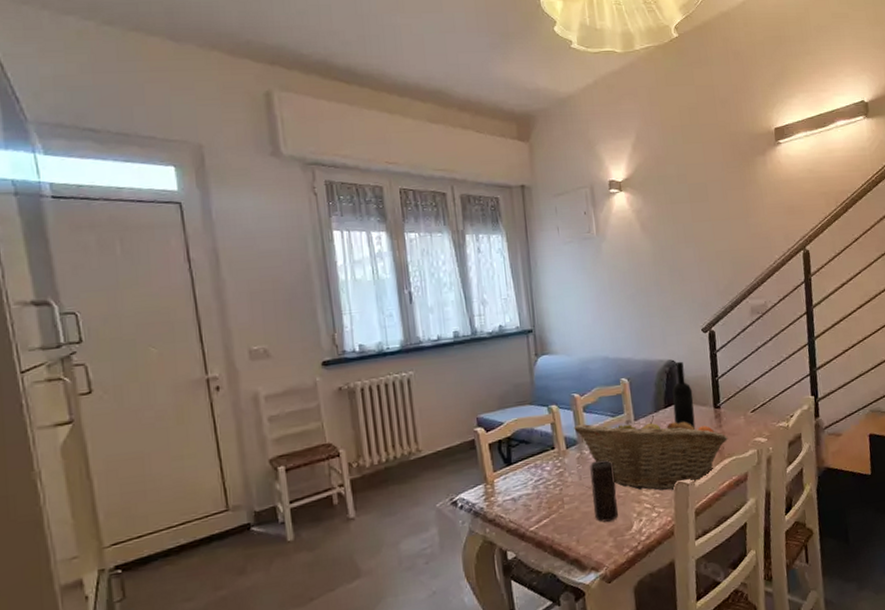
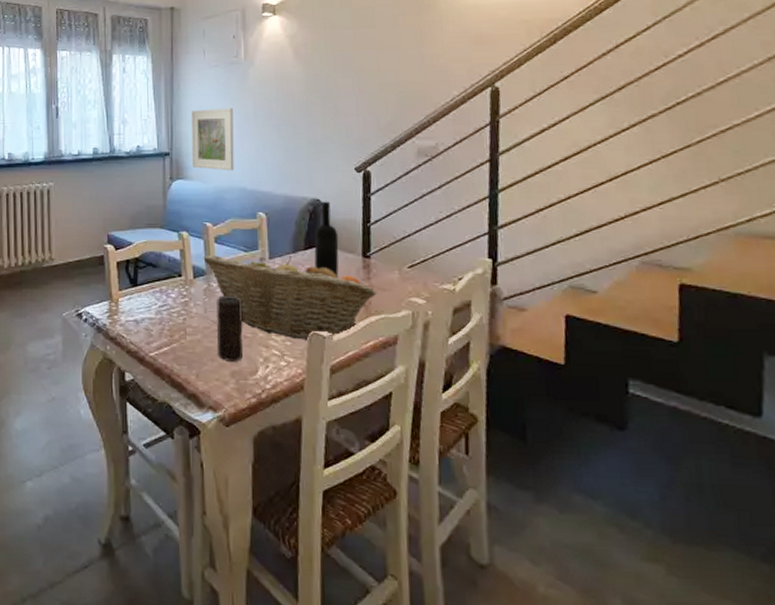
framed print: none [551,281,596,343] -> present [191,107,234,171]

